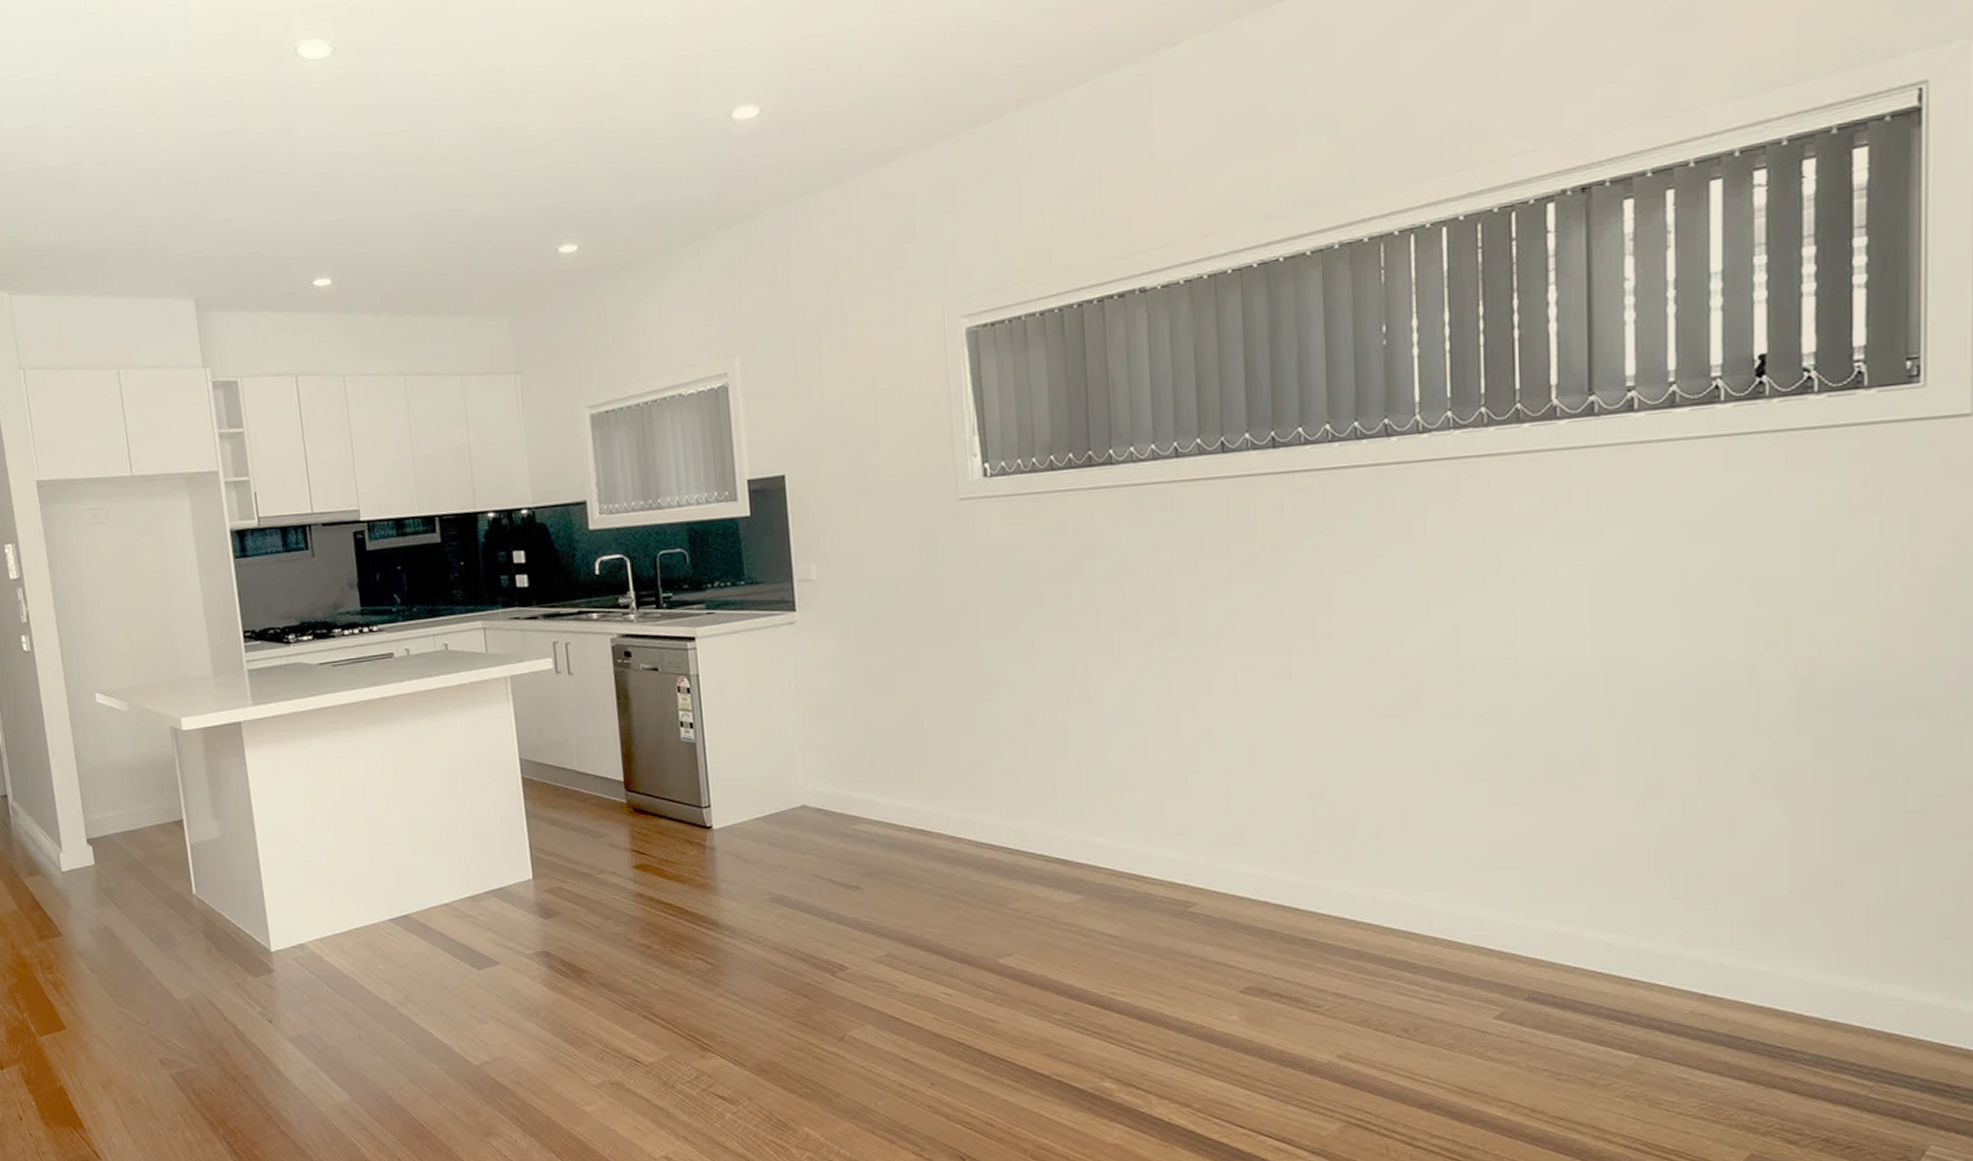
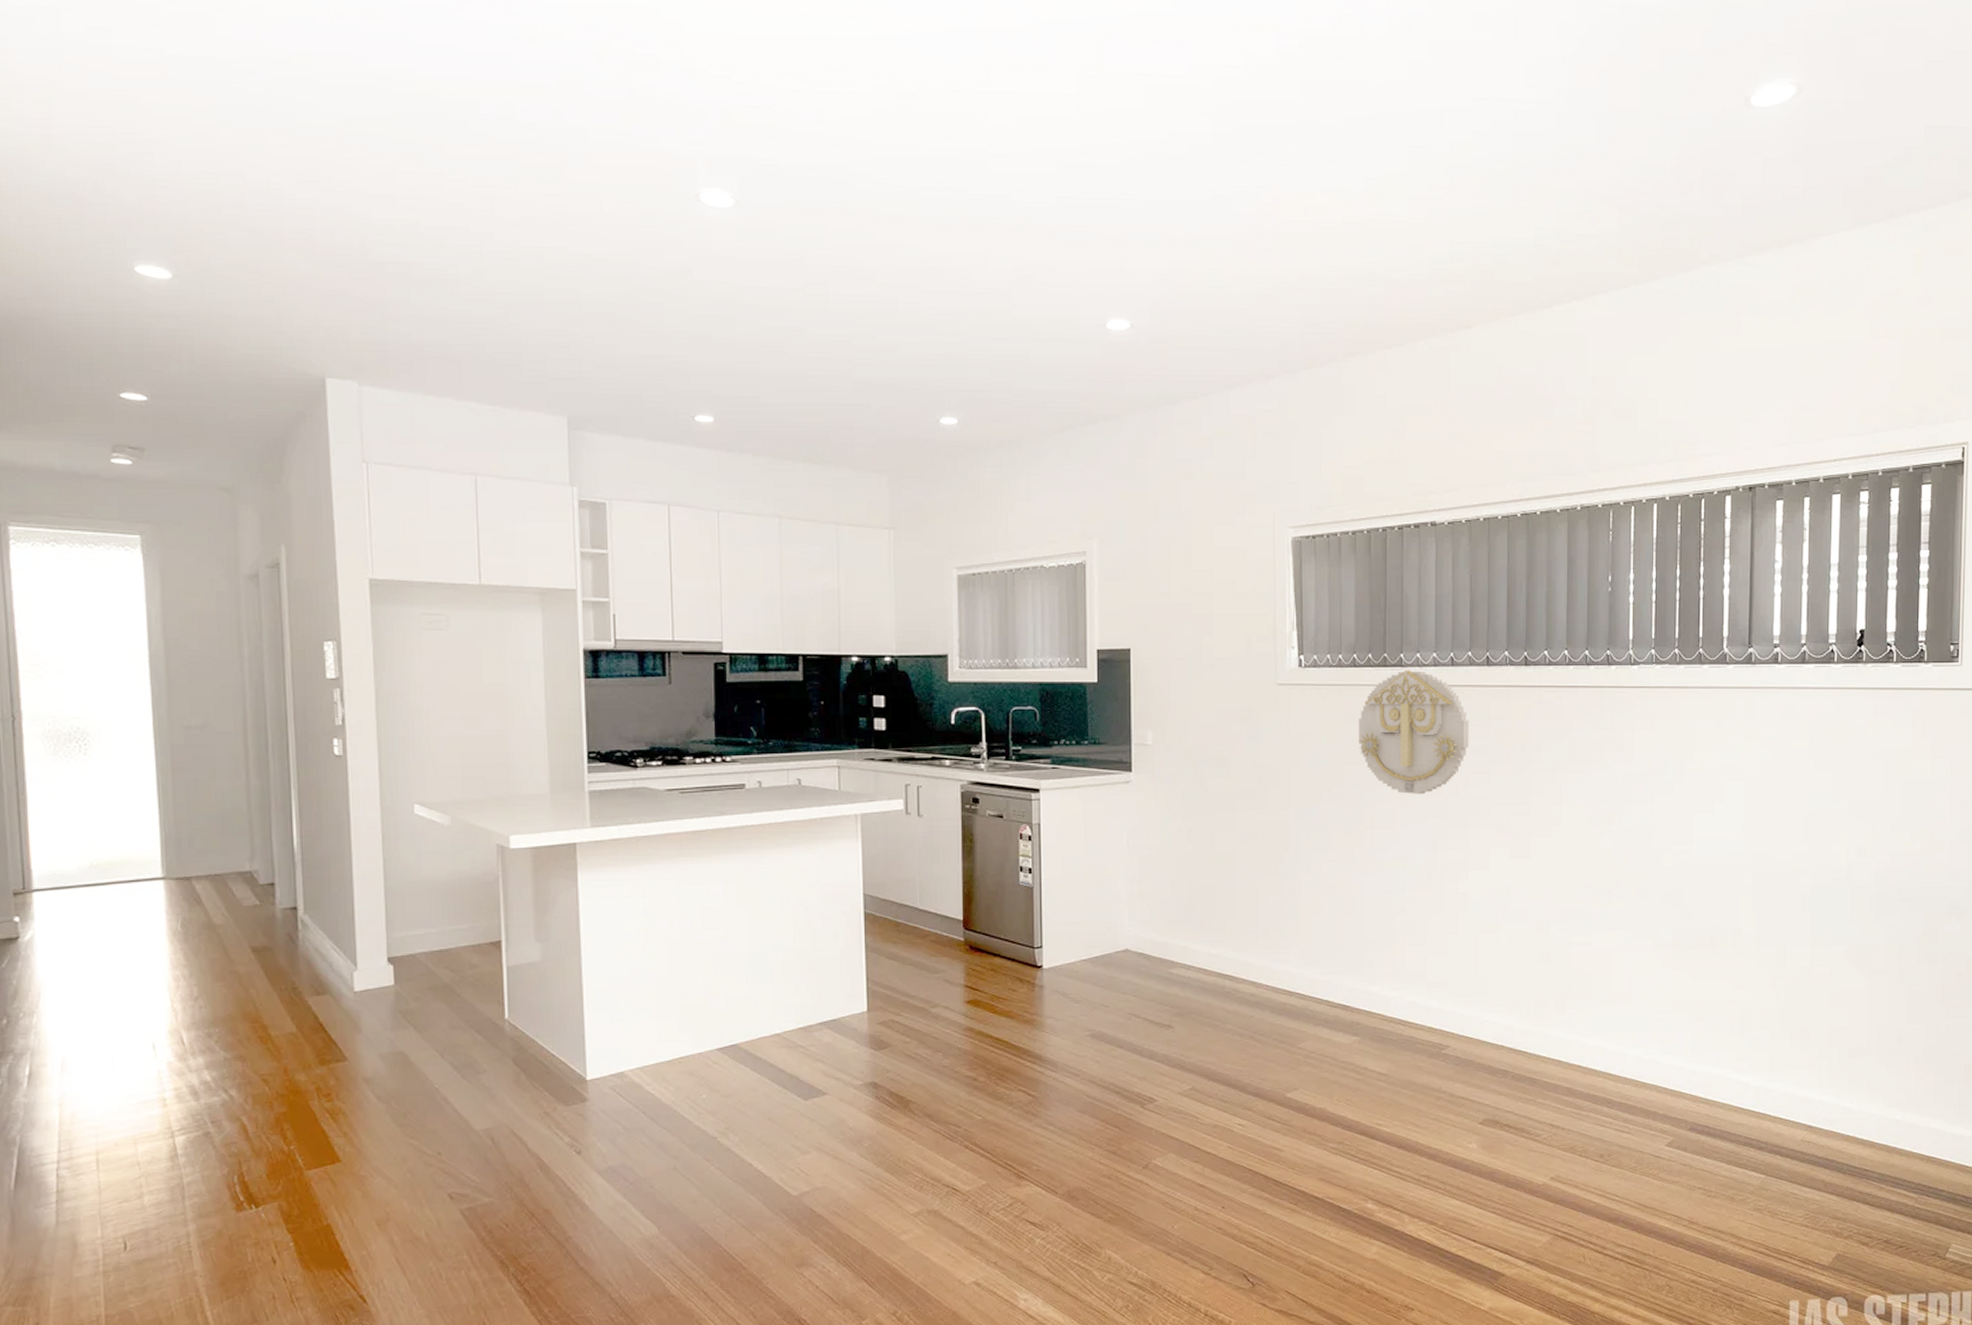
wall decoration: none [1061,467,1203,614] -> present [1359,670,1469,795]

